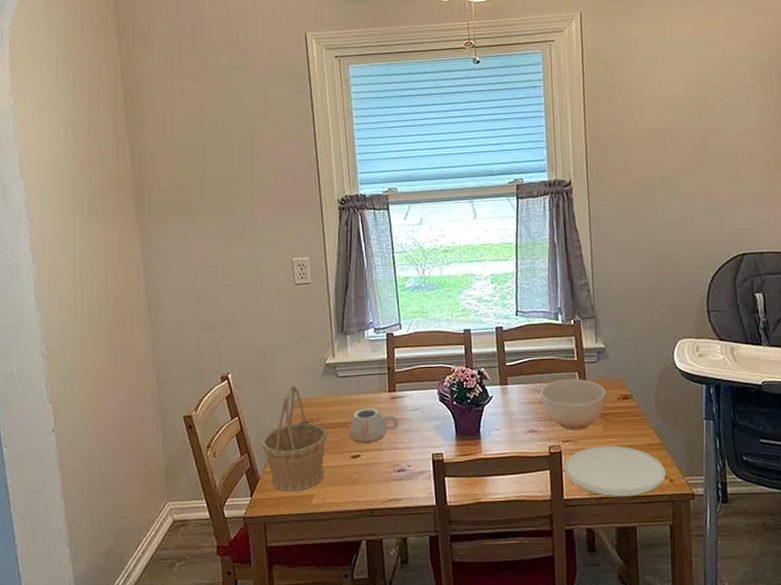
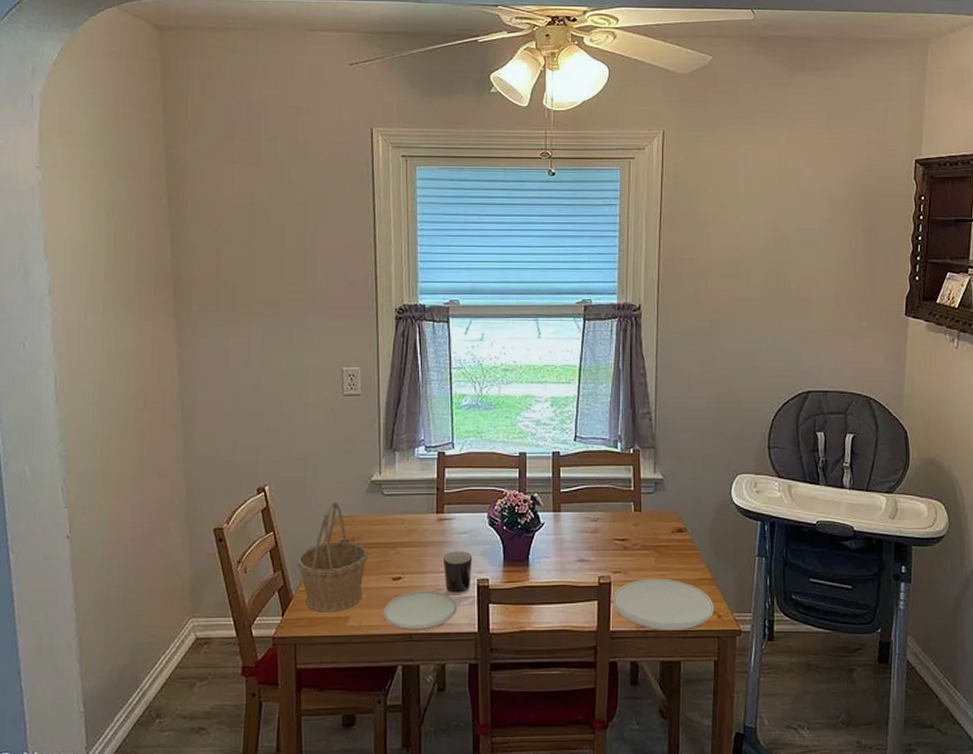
plate: none [344,466,415,506] -> present [383,590,458,630]
cup: present [348,407,399,443] -> none [390,528,445,565]
mug: none [397,427,427,471] -> present [442,551,473,596]
bowl: present [540,378,606,430] -> none [593,508,661,561]

